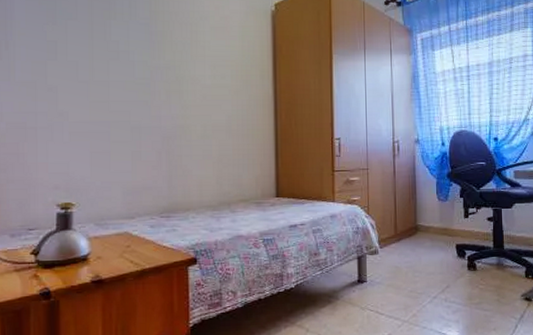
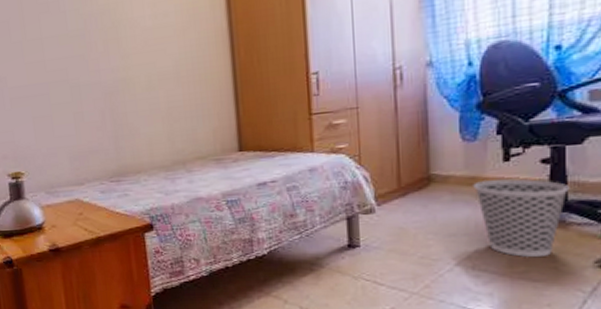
wastebasket: none [445,230,505,292] -> present [473,178,570,258]

